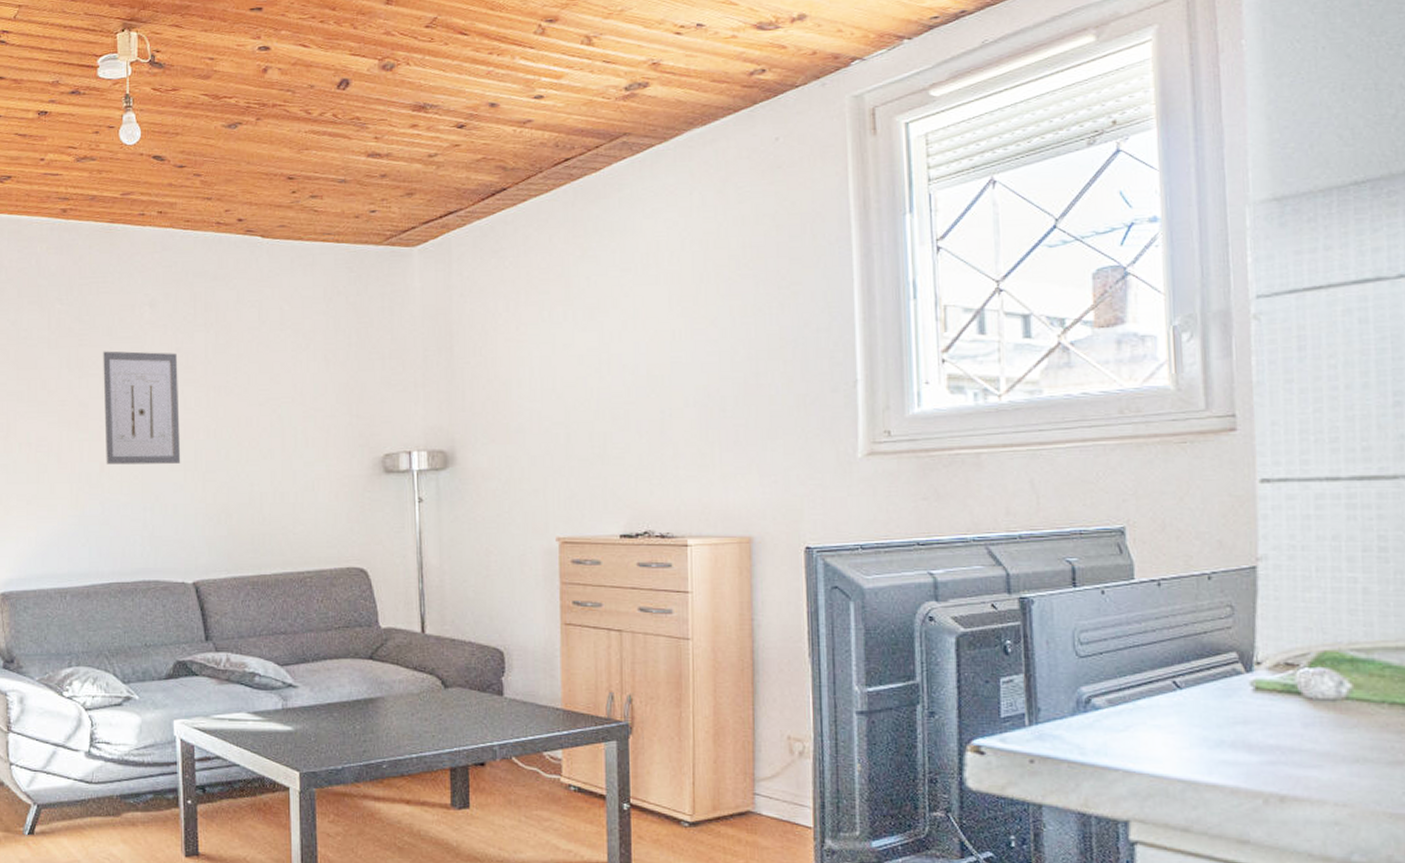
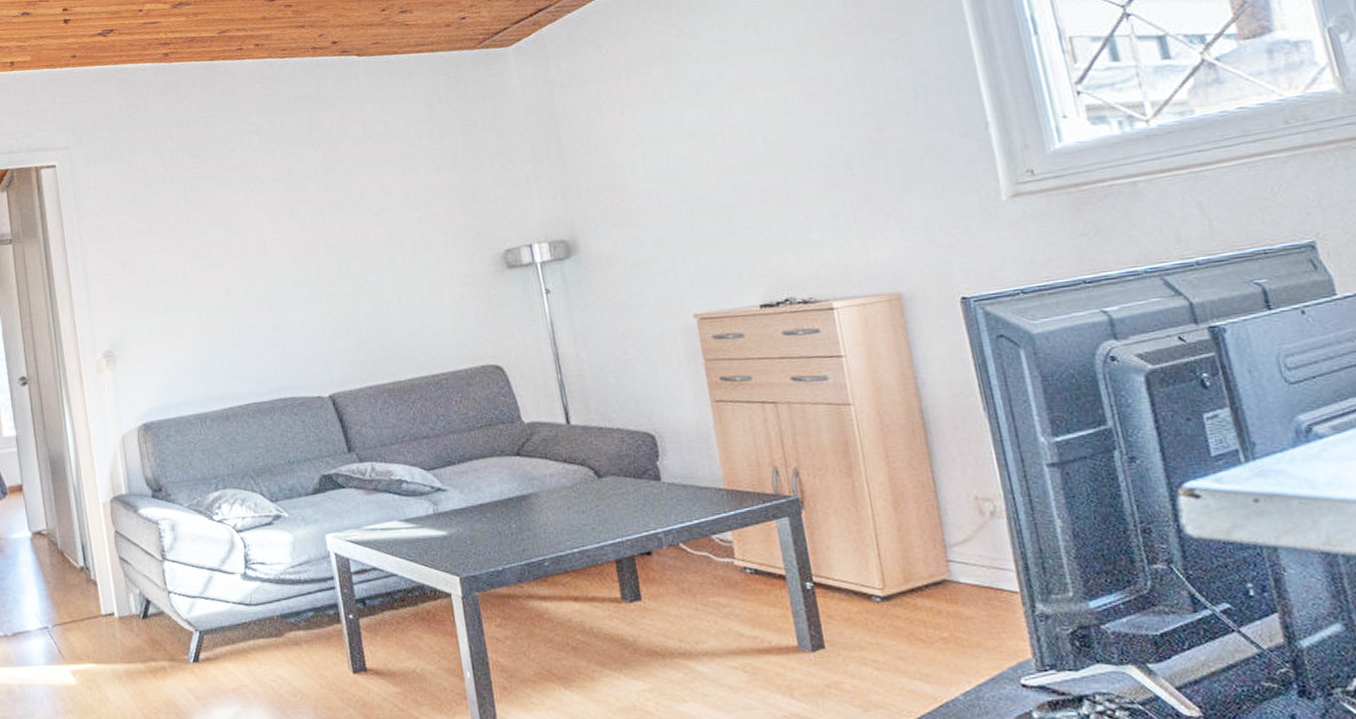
wall art: present [102,351,181,465] -> none [216,175,304,289]

